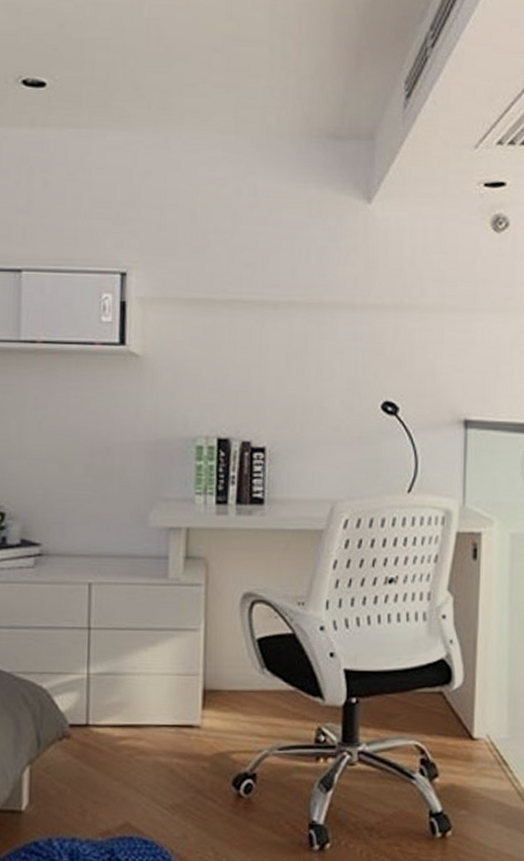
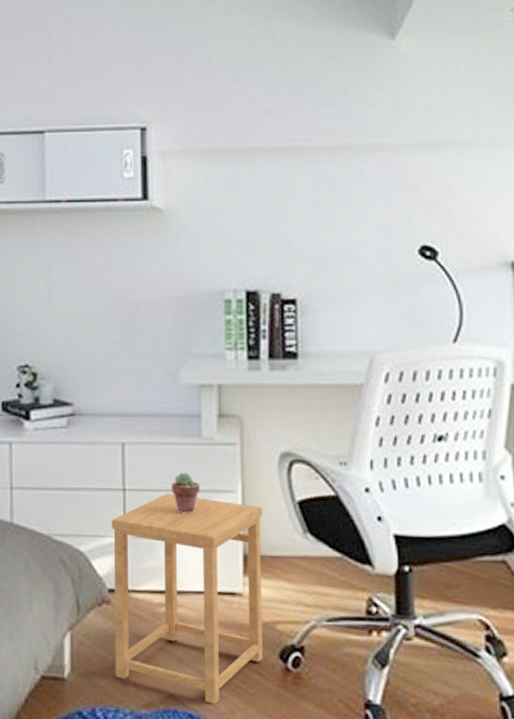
side table: none [73,631,224,830] -> present [111,493,263,704]
potted succulent: none [136,612,165,651] -> present [171,472,201,514]

